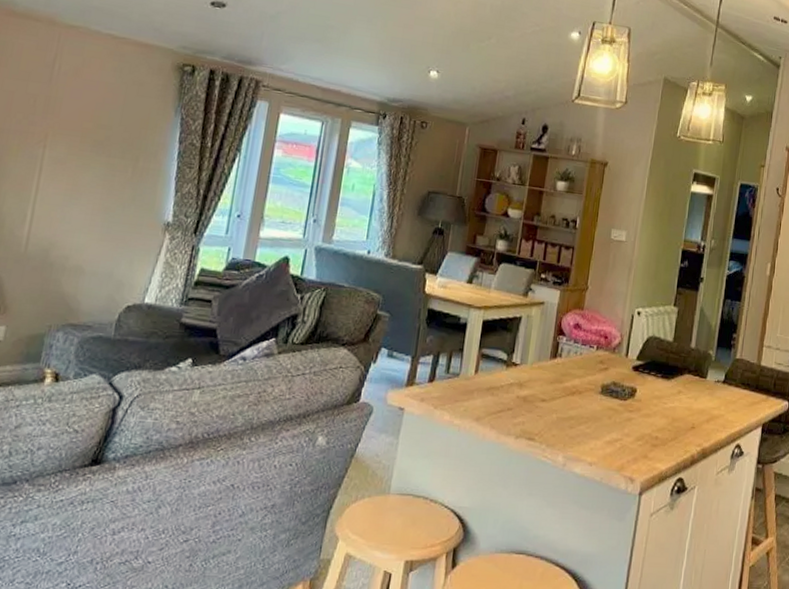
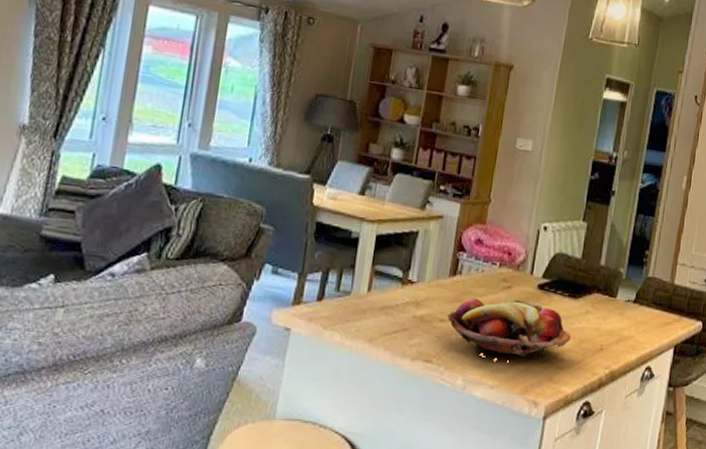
fruit basket: none [548,379,664,439] -> present [447,297,571,361]

